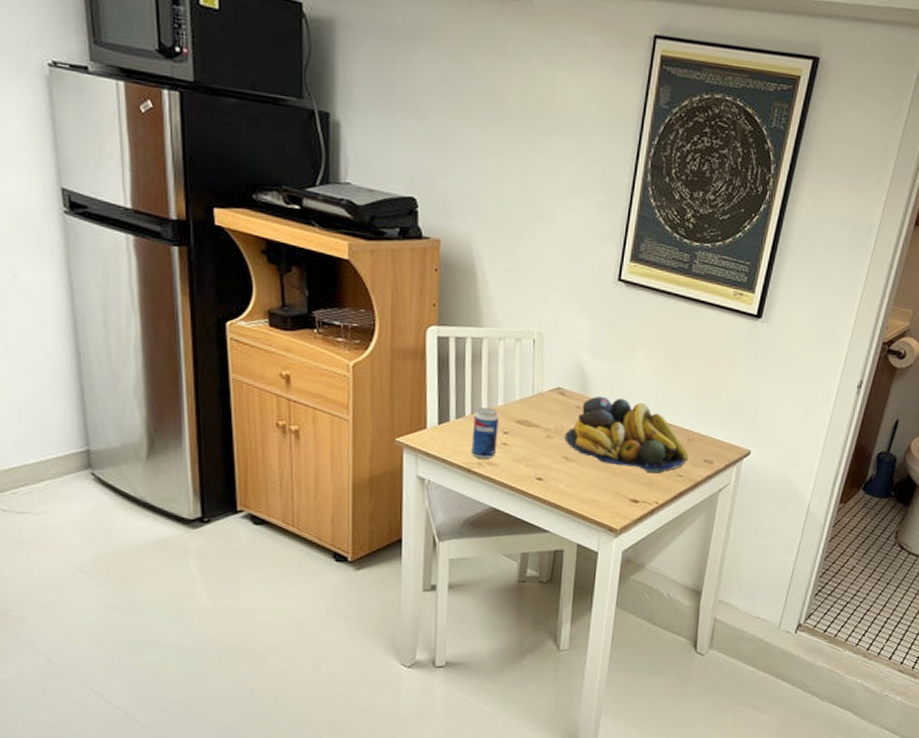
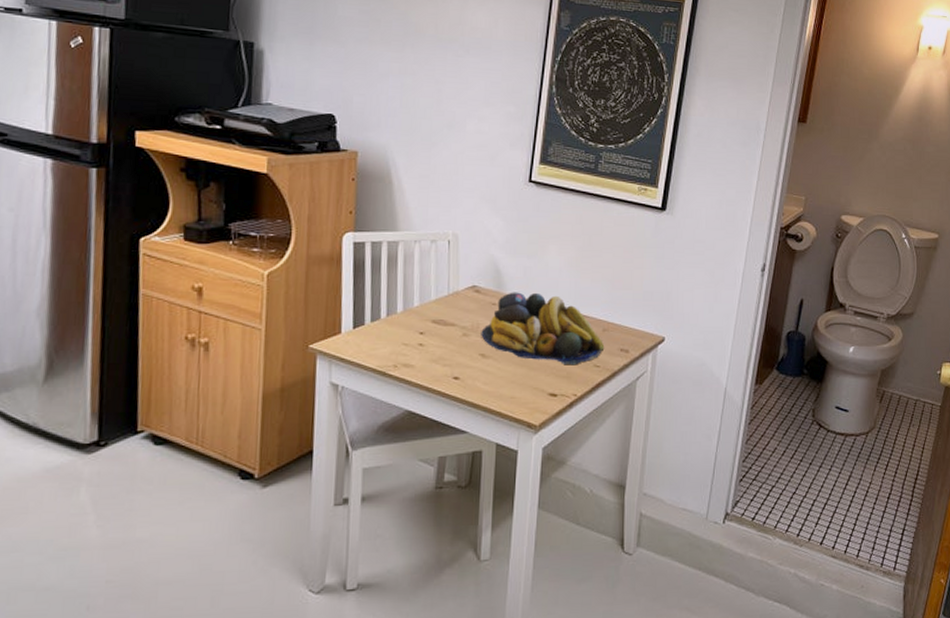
beverage can: present [471,407,499,460] -> none [386,309,415,362]

